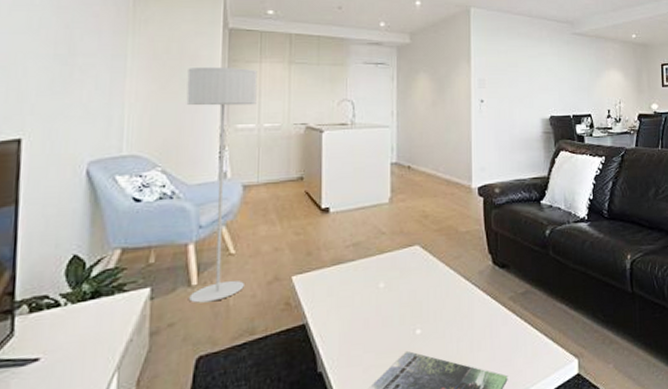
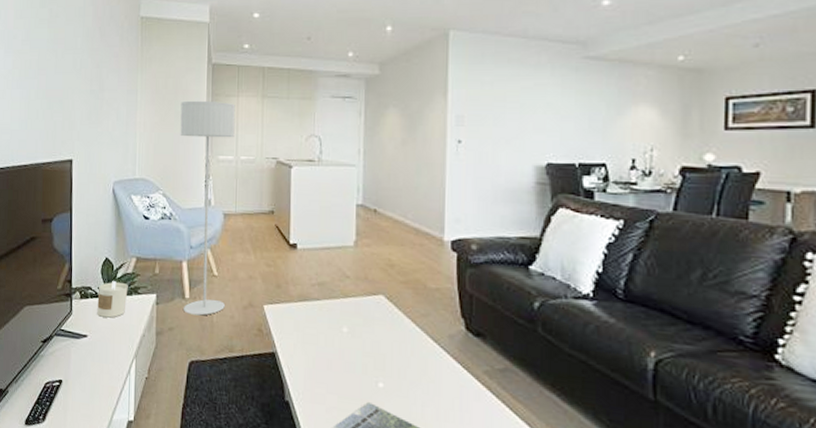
candle: none [57,281,108,330] -> present [97,281,128,318]

